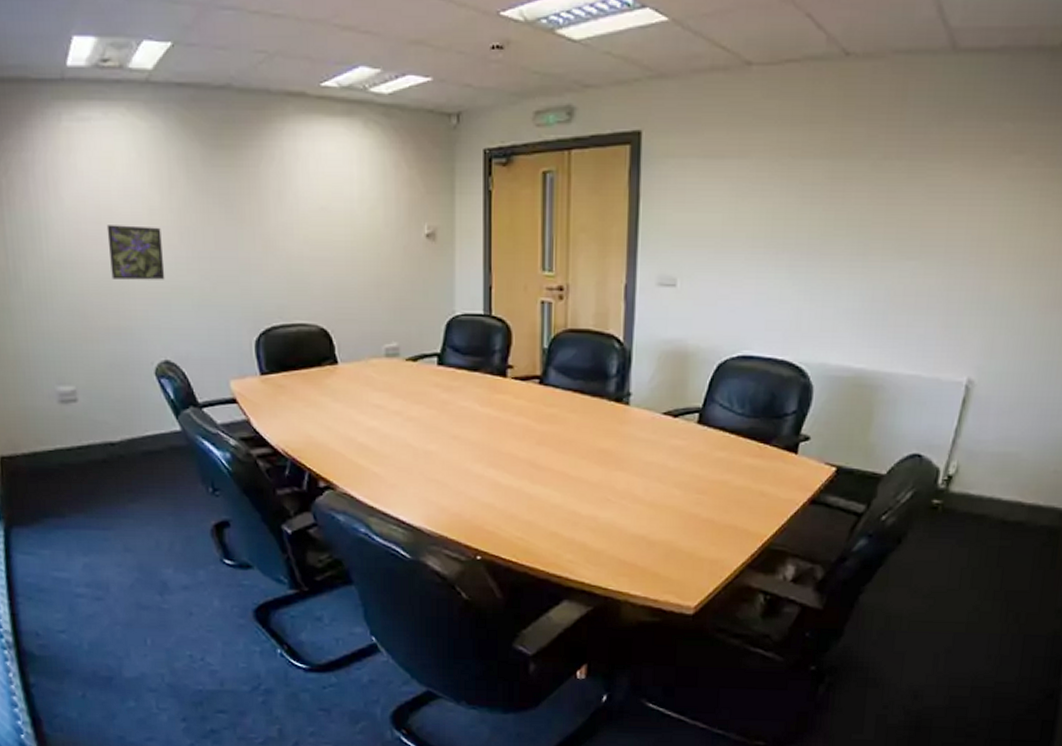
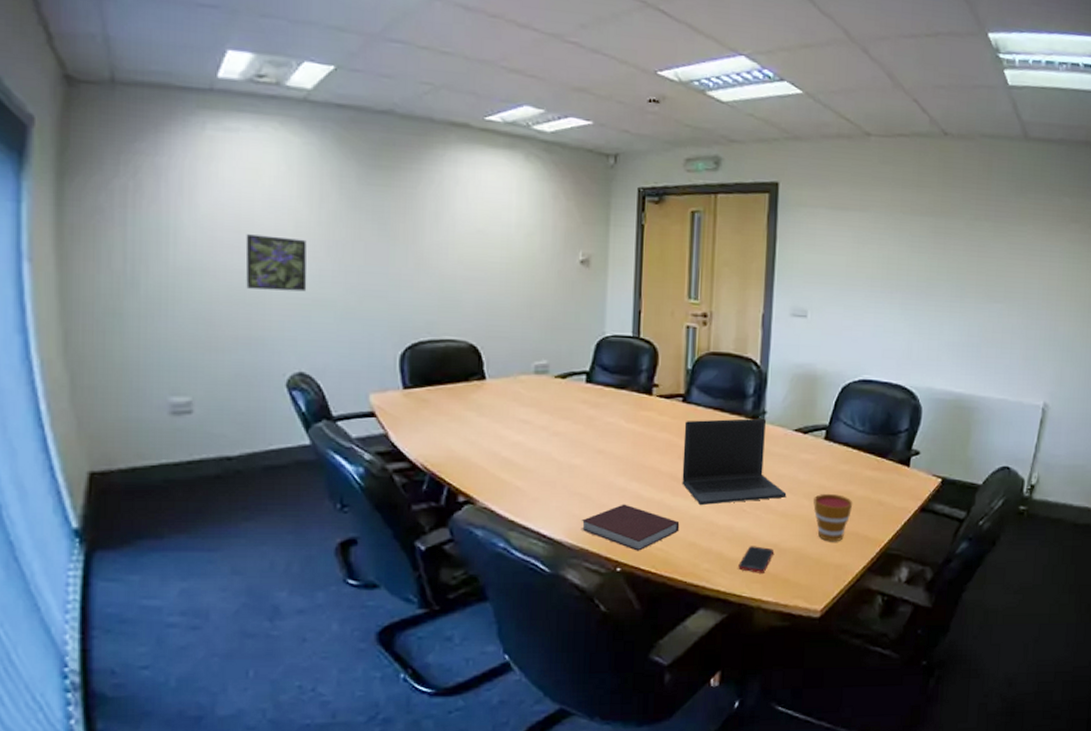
notebook: none [439,491,540,540] -> present [581,504,680,551]
laptop: none [541,401,655,493] -> present [682,419,787,505]
cell phone: none [603,537,641,566] -> present [738,546,774,573]
cup: none [685,482,731,534] -> present [813,493,853,541]

